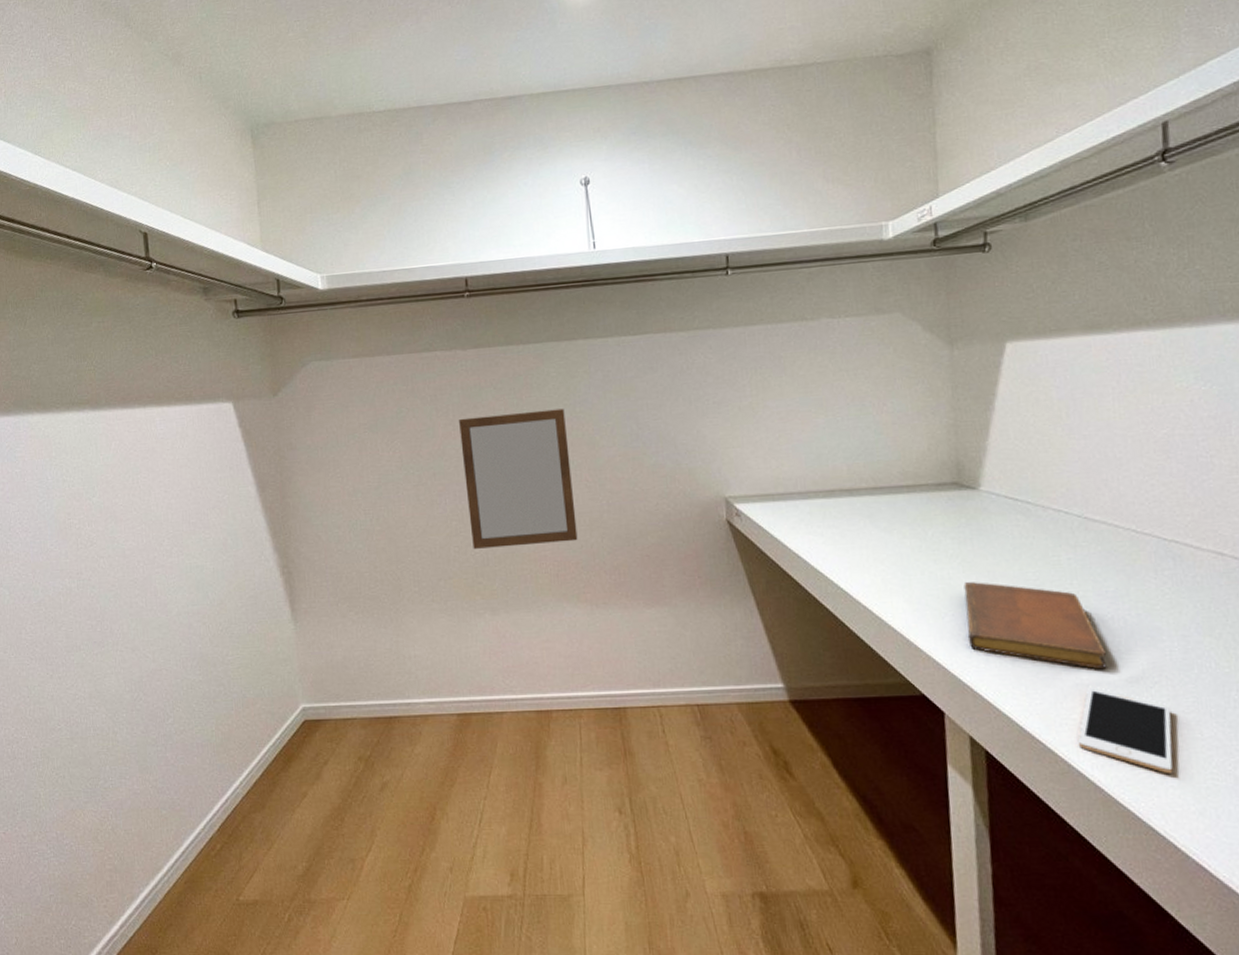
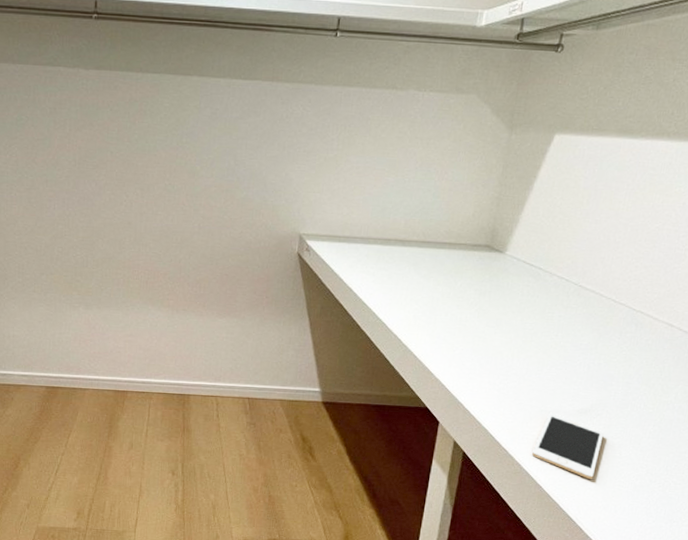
home mirror: present [459,408,578,549] -> none [74,133,172,255]
notebook: present [964,582,1107,670] -> none [469,326,570,402]

